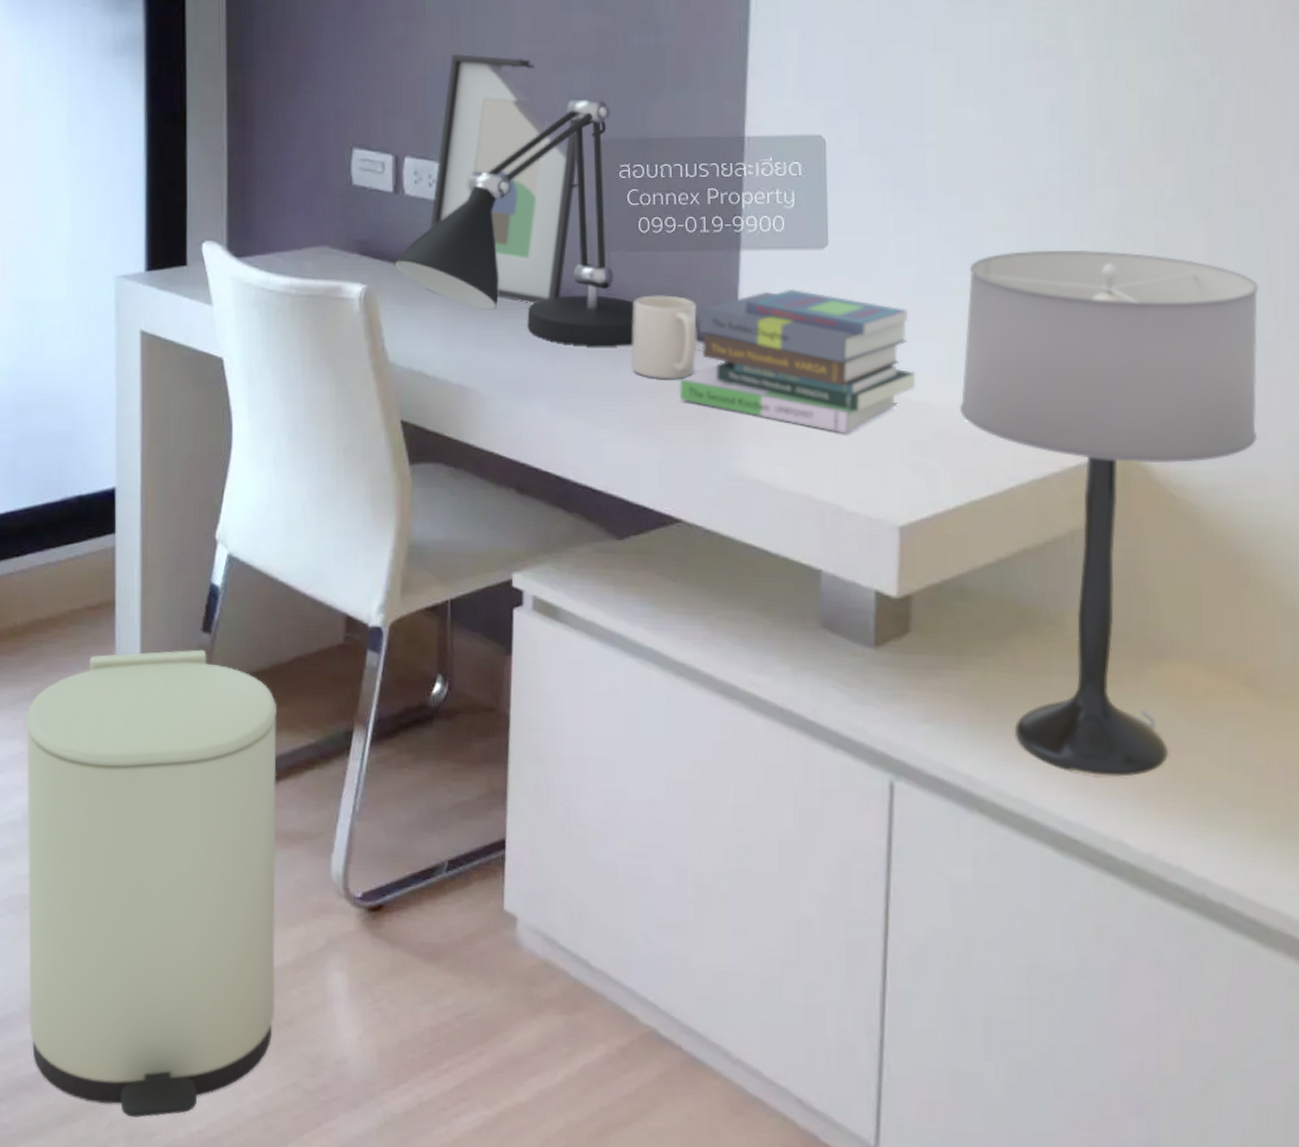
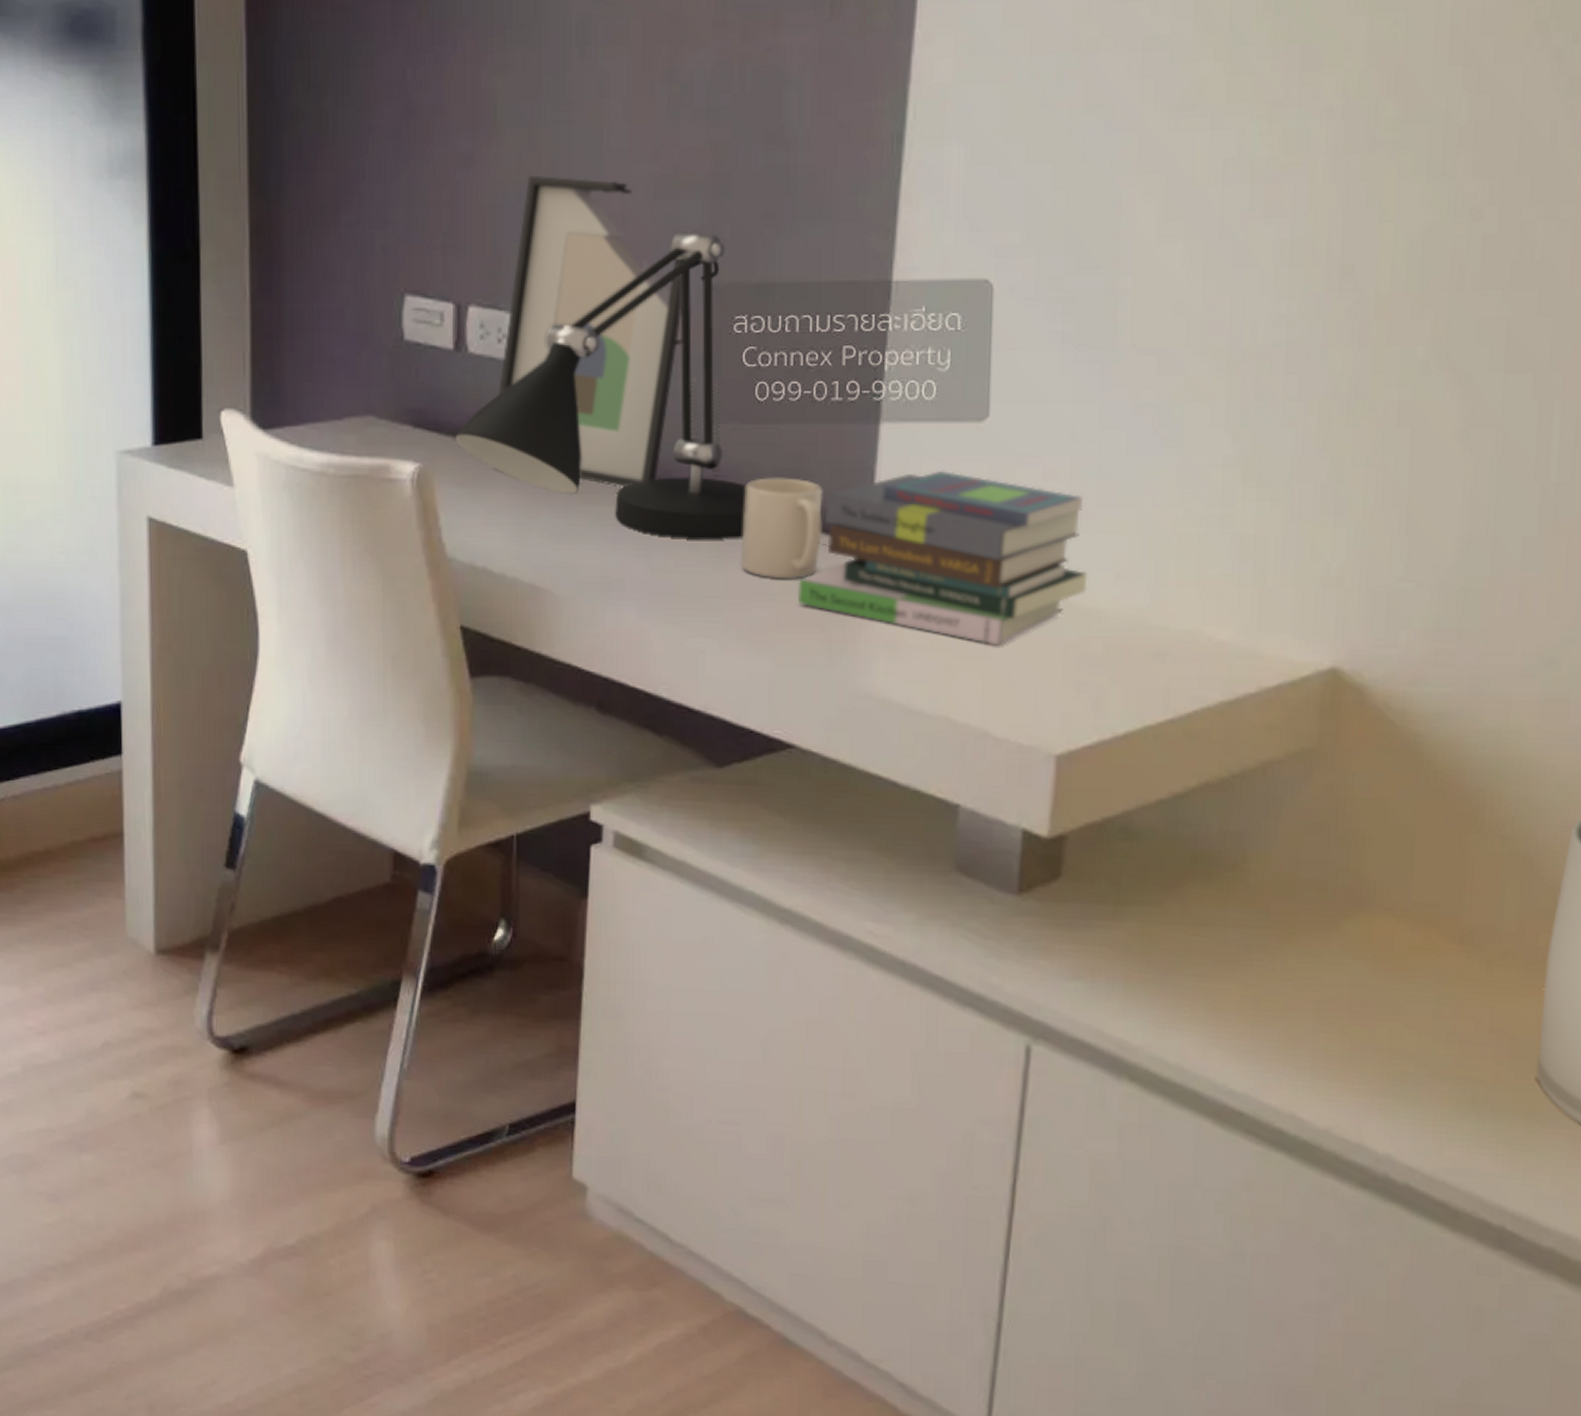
pedal bin: present [26,649,278,1118] -> none [23,887,313,1389]
table lamp: present [959,249,1259,777] -> none [1138,423,1523,1043]

